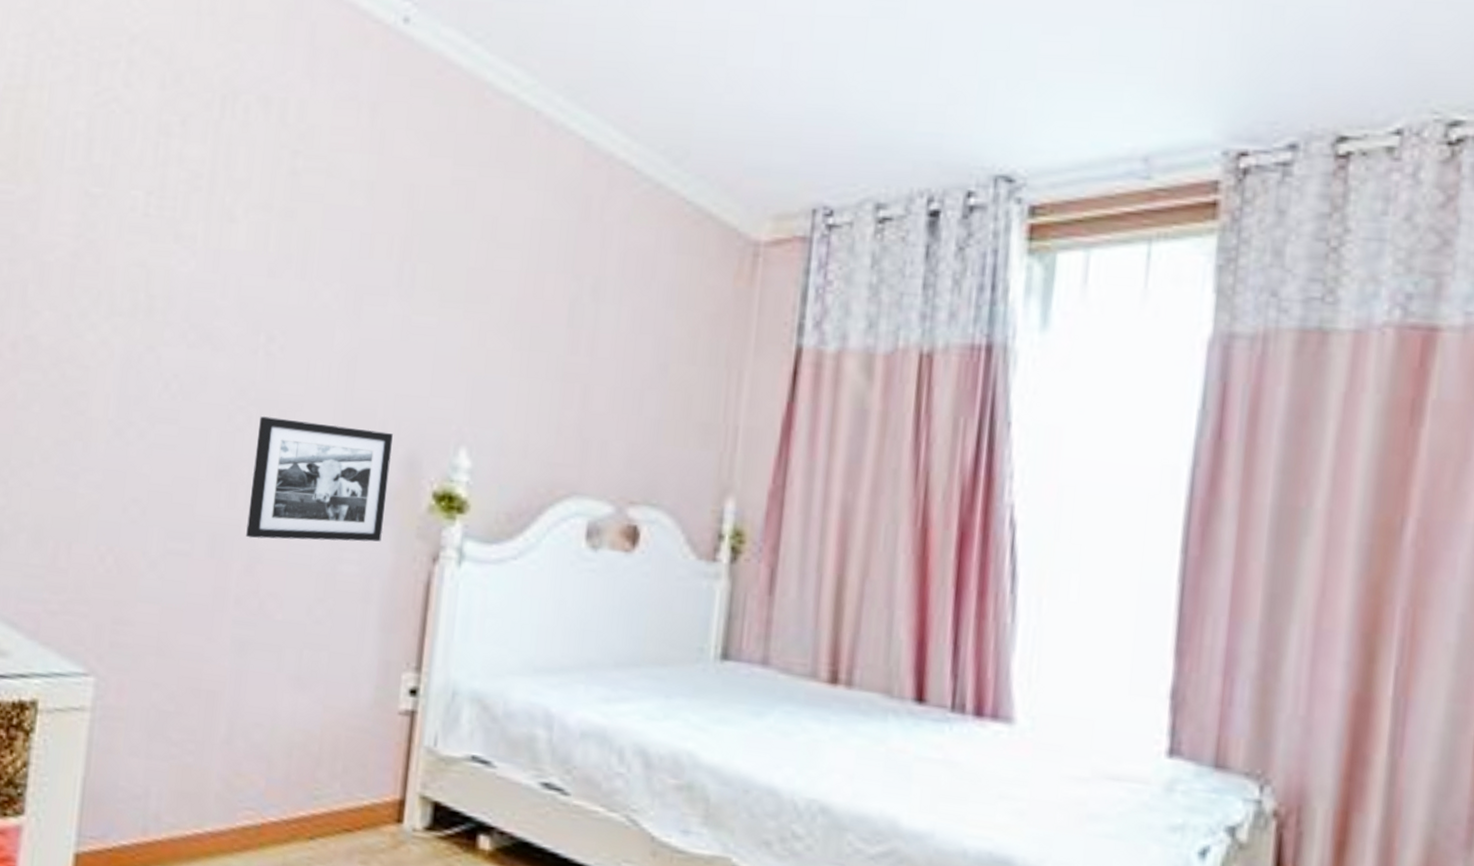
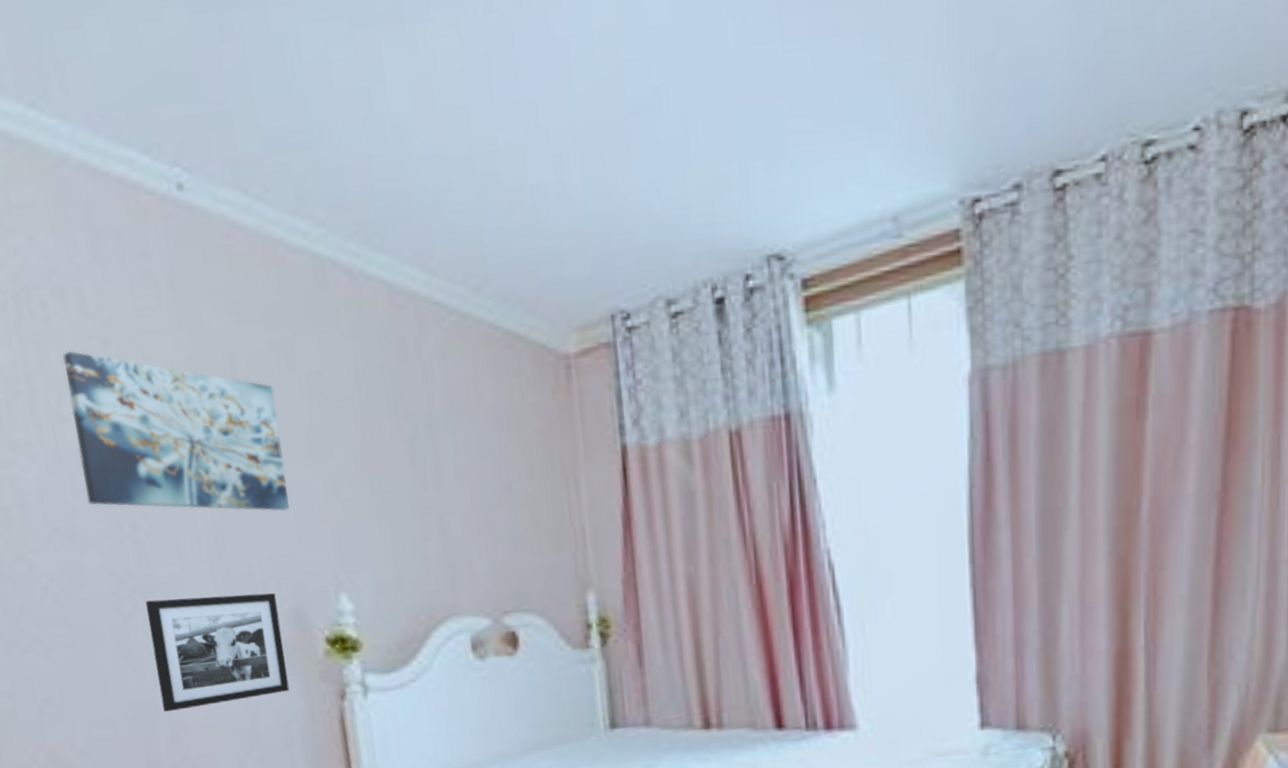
wall art: none [233,156,446,350] -> present [62,350,290,511]

